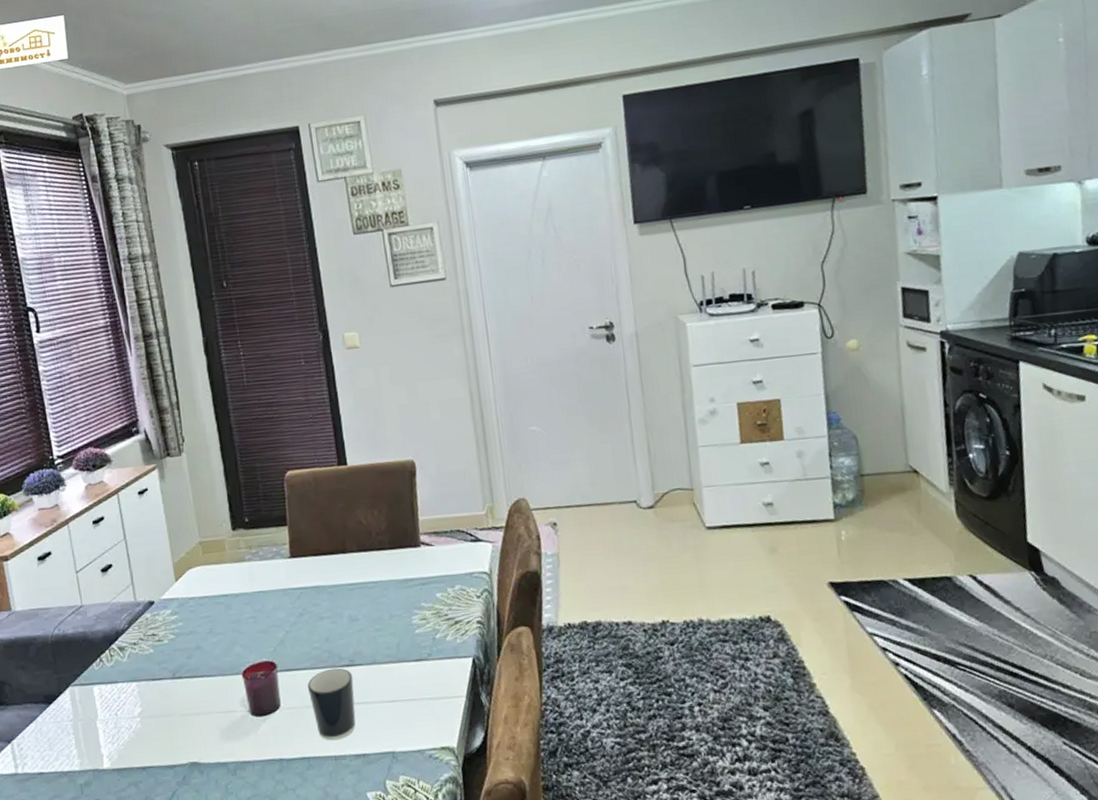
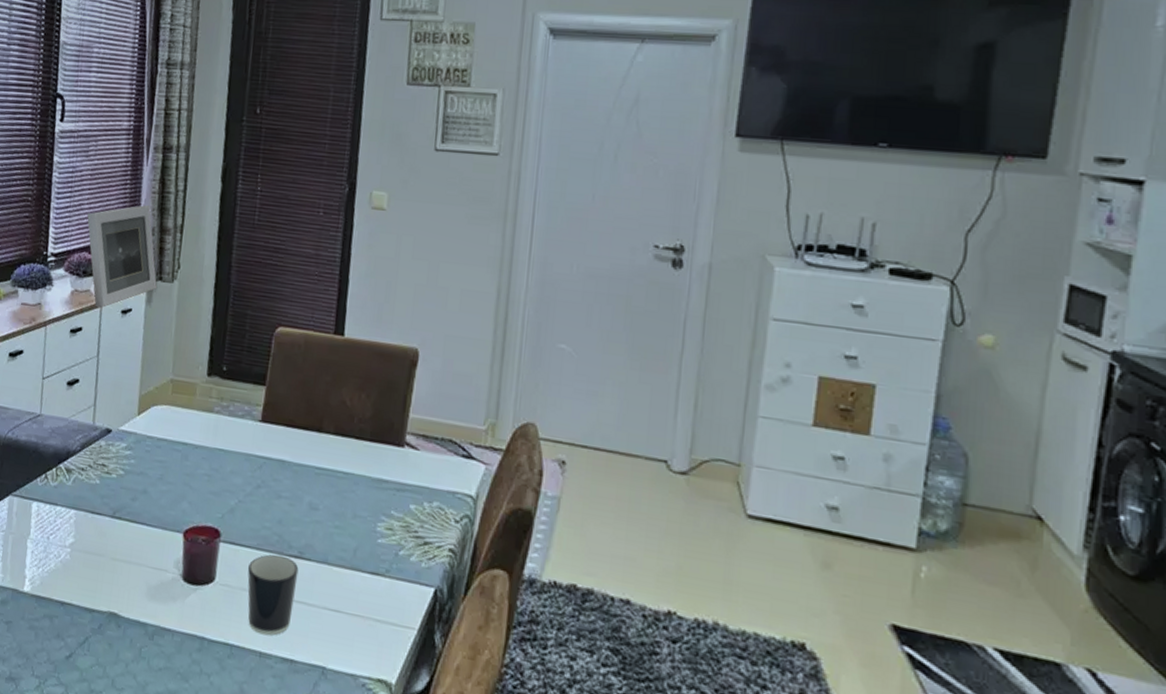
picture frame: none [84,391,167,496] -> present [87,205,158,308]

